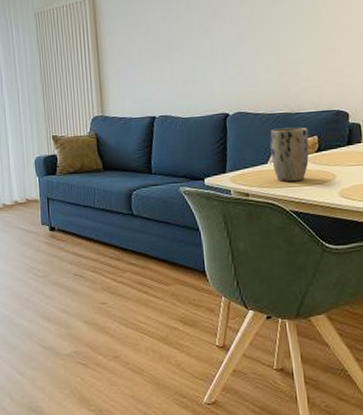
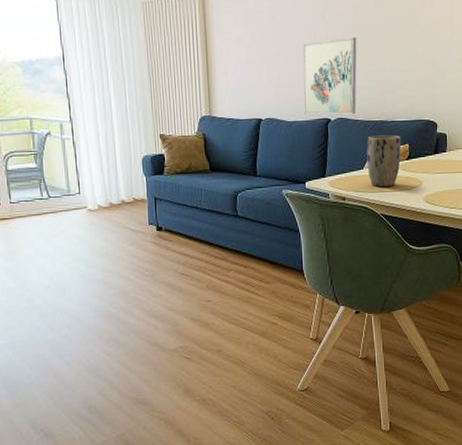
wall art: none [196,31,257,110] -> present [302,37,357,115]

